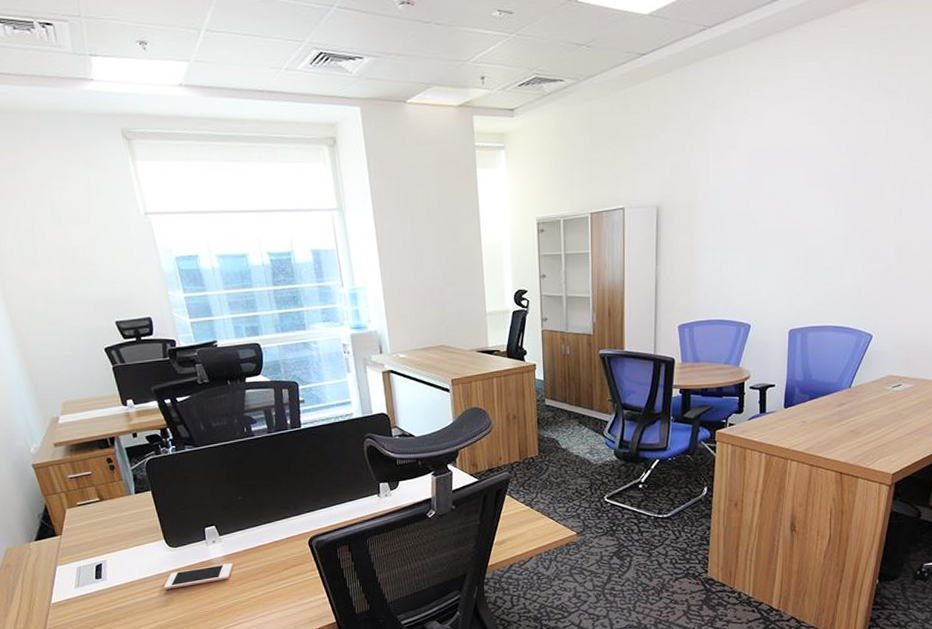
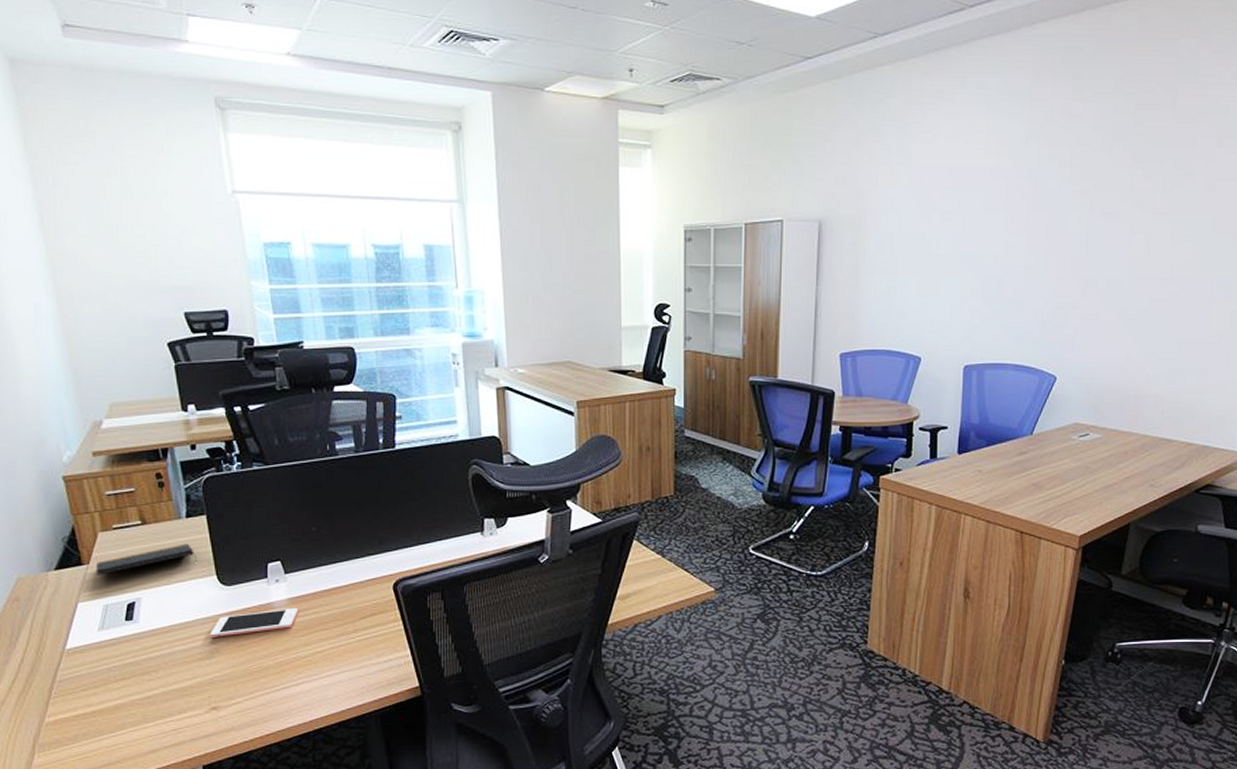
notepad: none [67,514,147,543] -> present [95,543,196,575]

